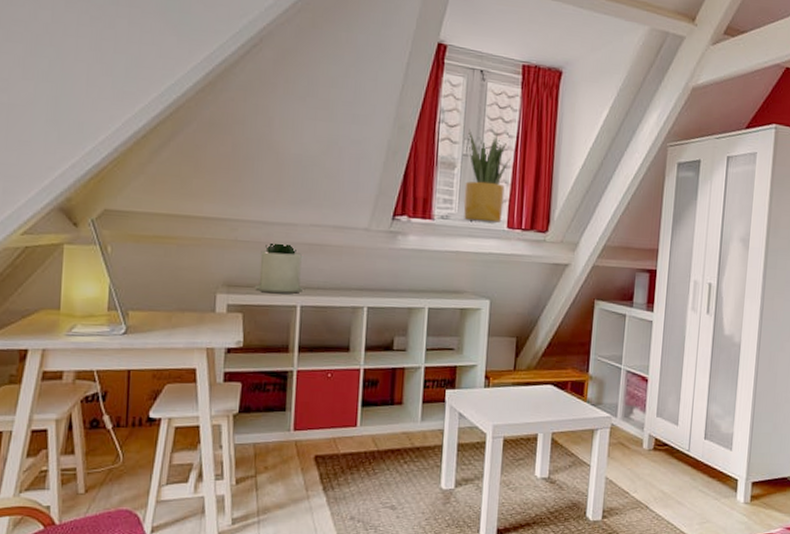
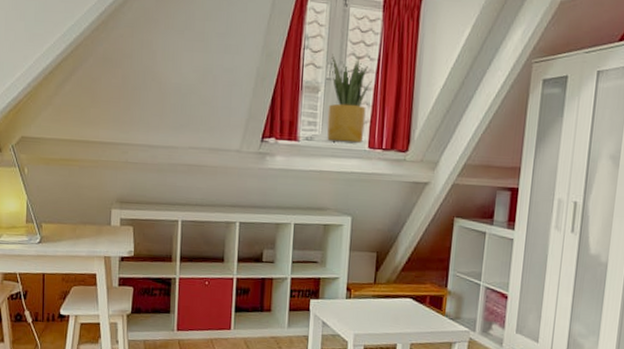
planter: present [254,244,304,294] -> none [142,165,184,210]

